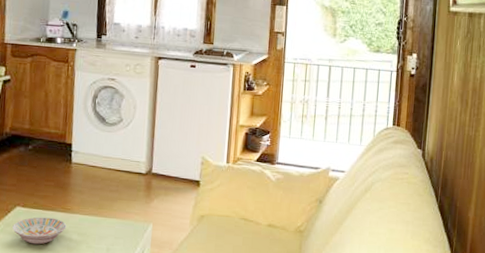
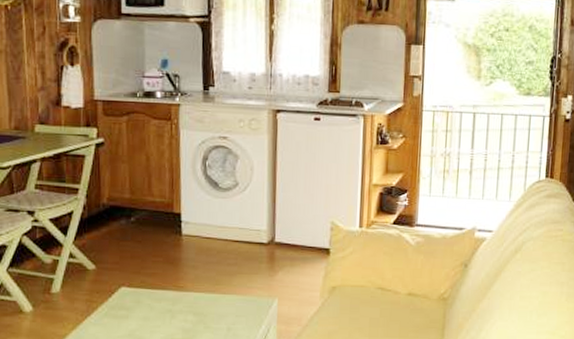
bowl: present [12,217,67,245] -> none [118,297,180,328]

